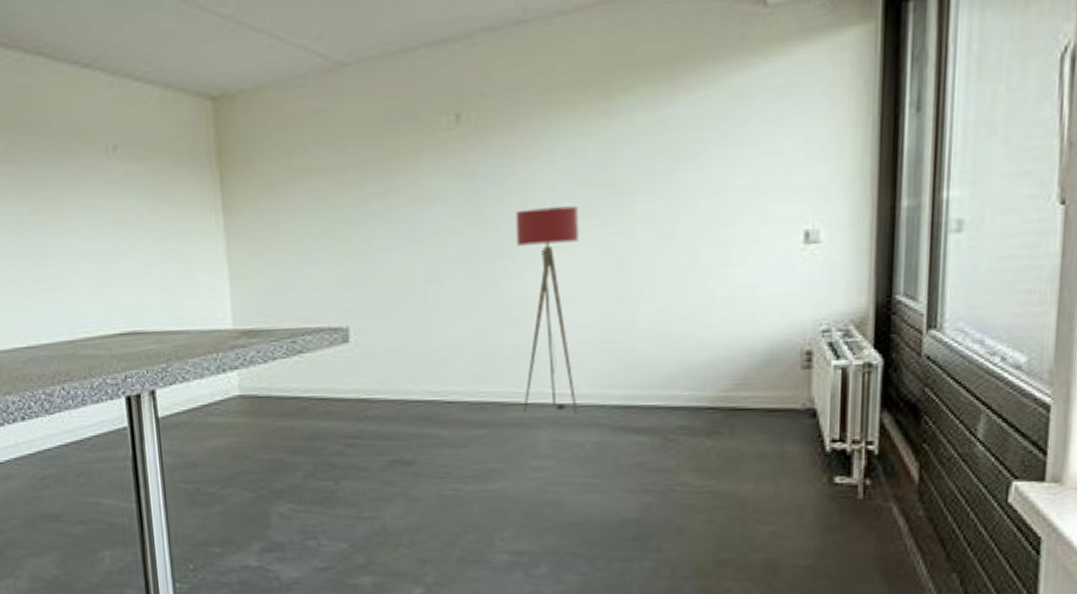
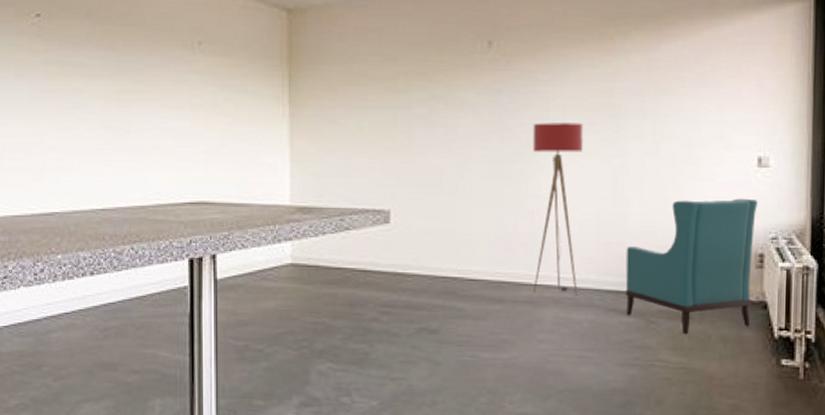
armchair: none [636,283,804,453] -> present [625,198,758,335]

